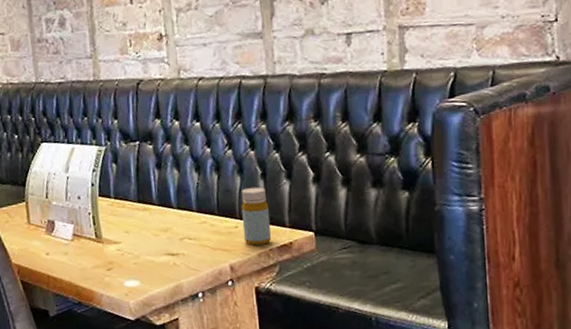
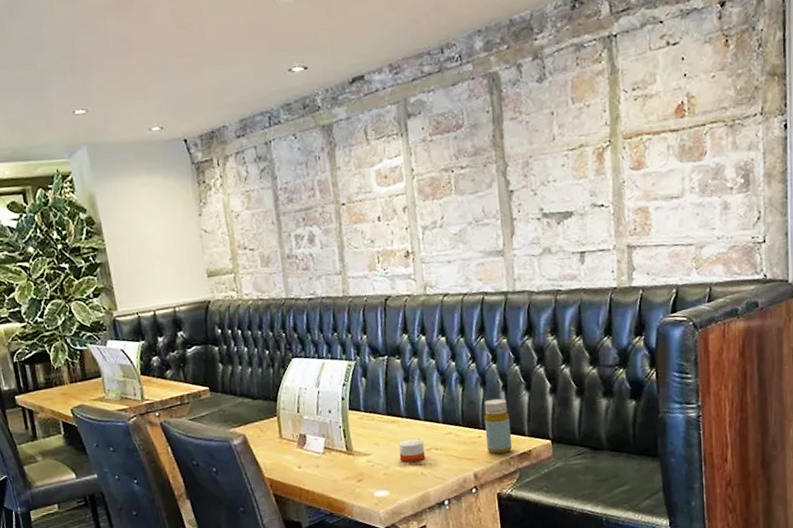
candle: none [149,227,179,252] -> present [398,439,426,463]

